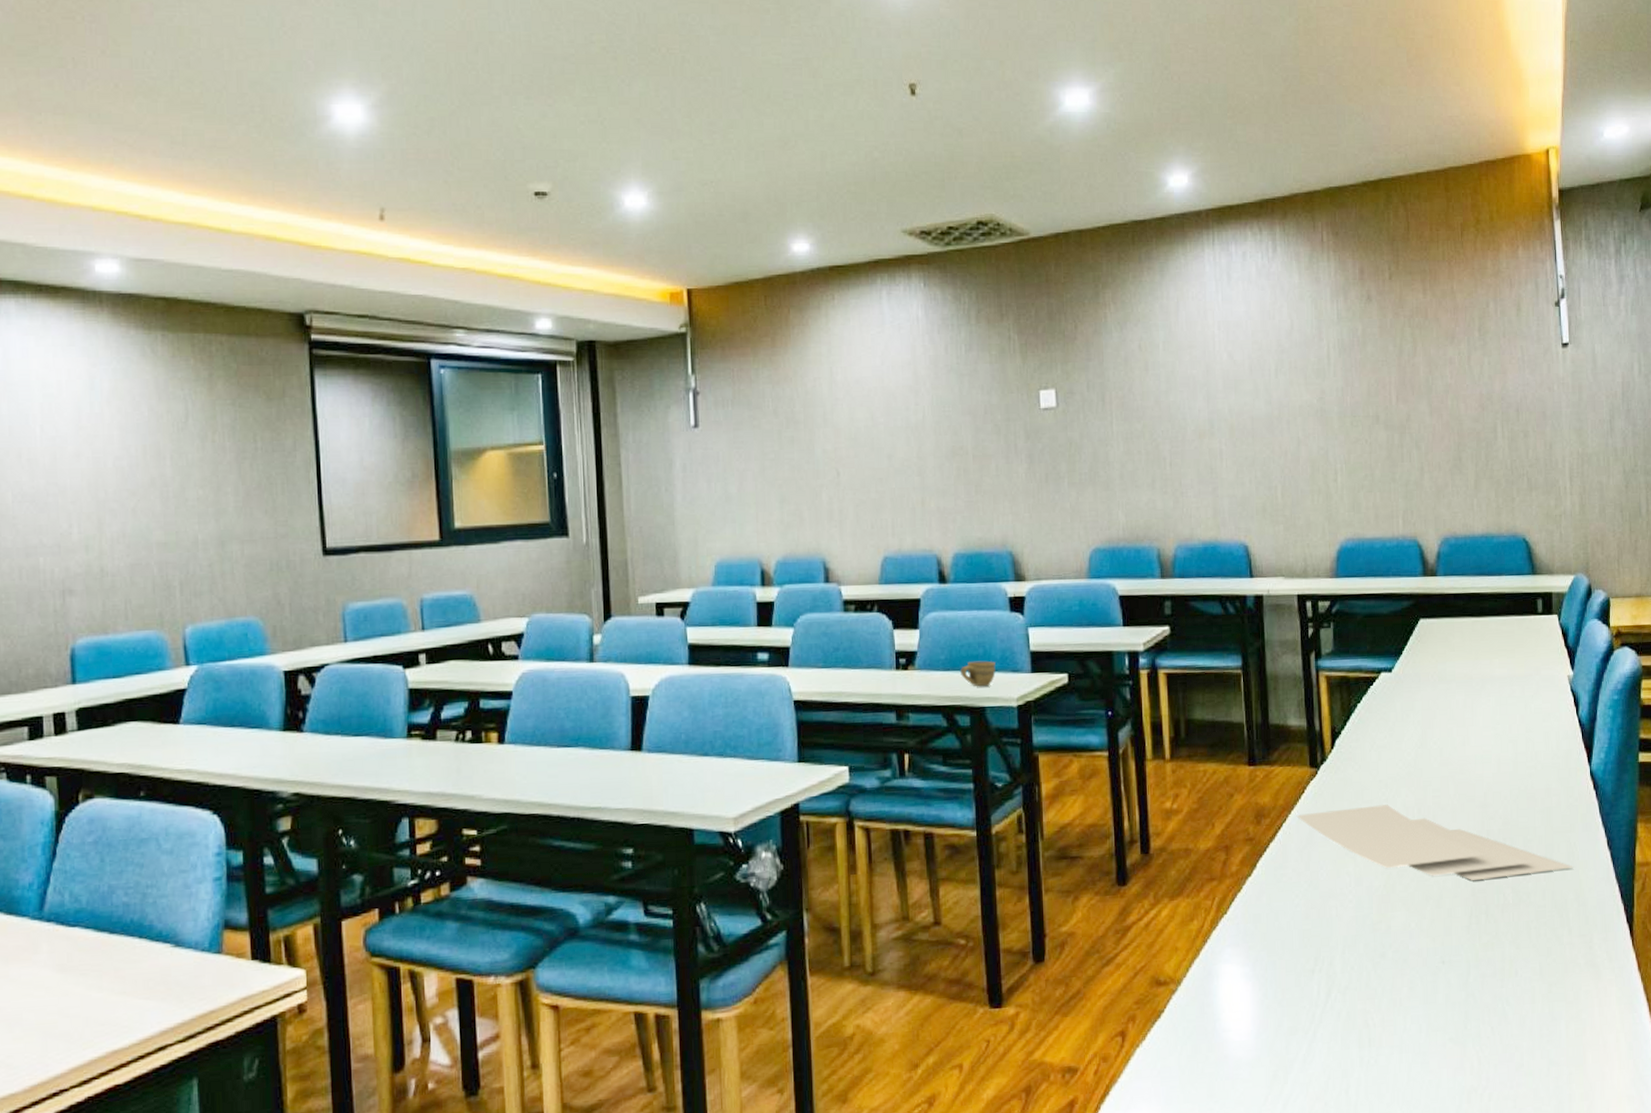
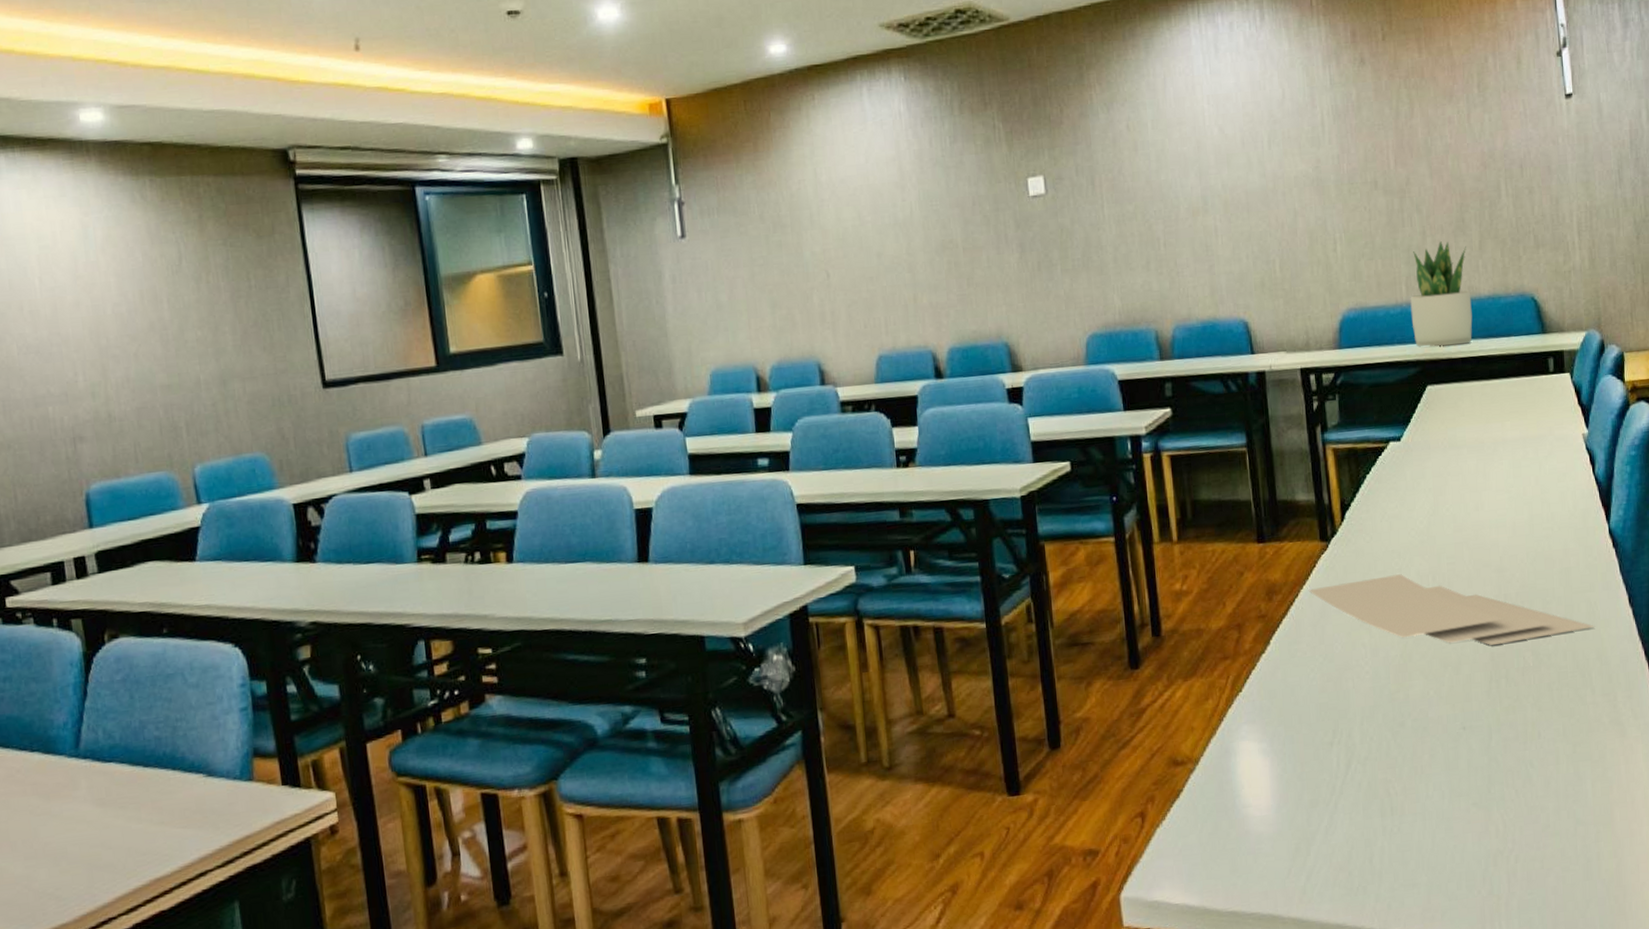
cup: present [960,661,996,687] -> none [961,453,997,480]
planter: none [1406,478,1466,582] -> present [1410,241,1473,348]

